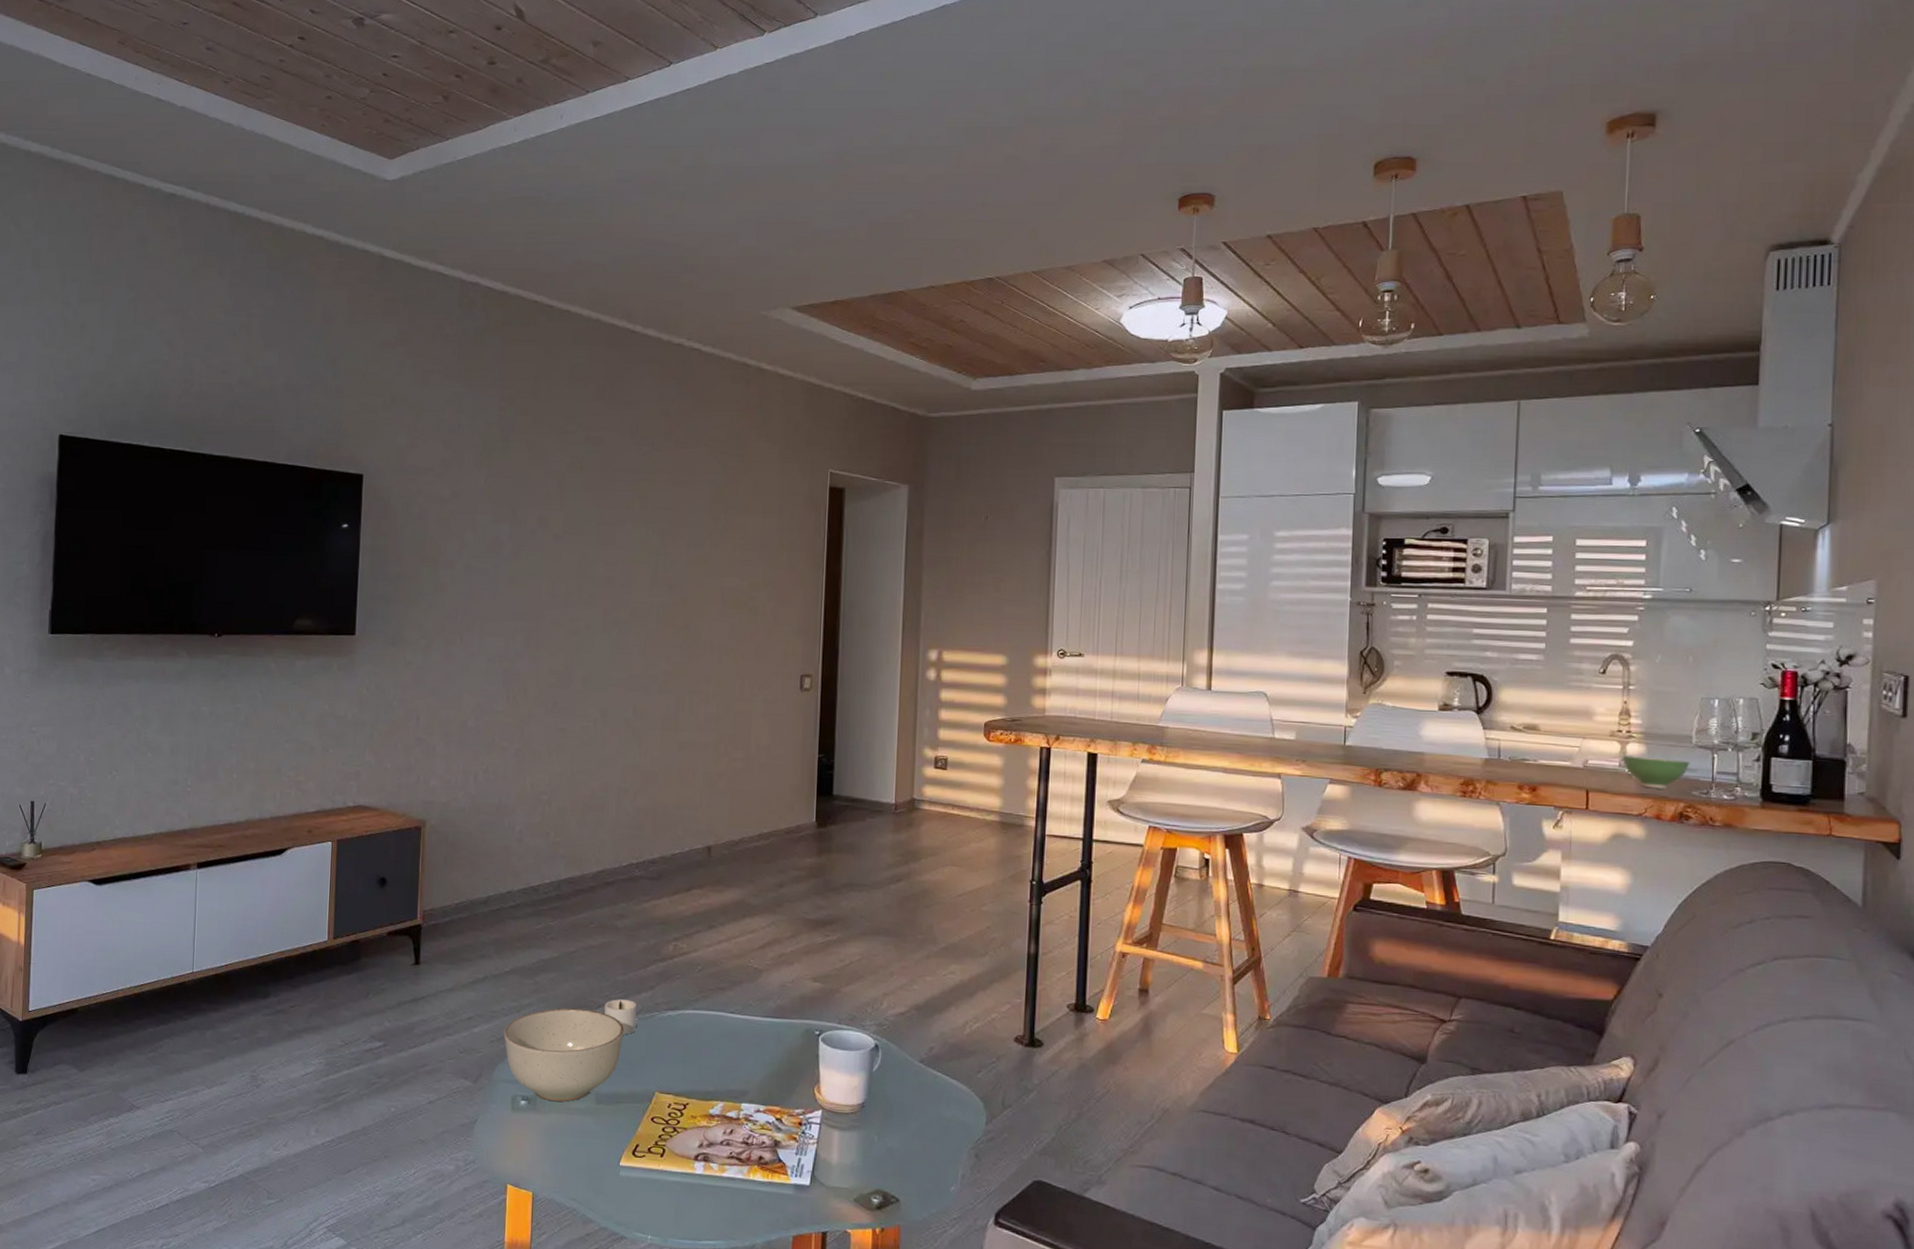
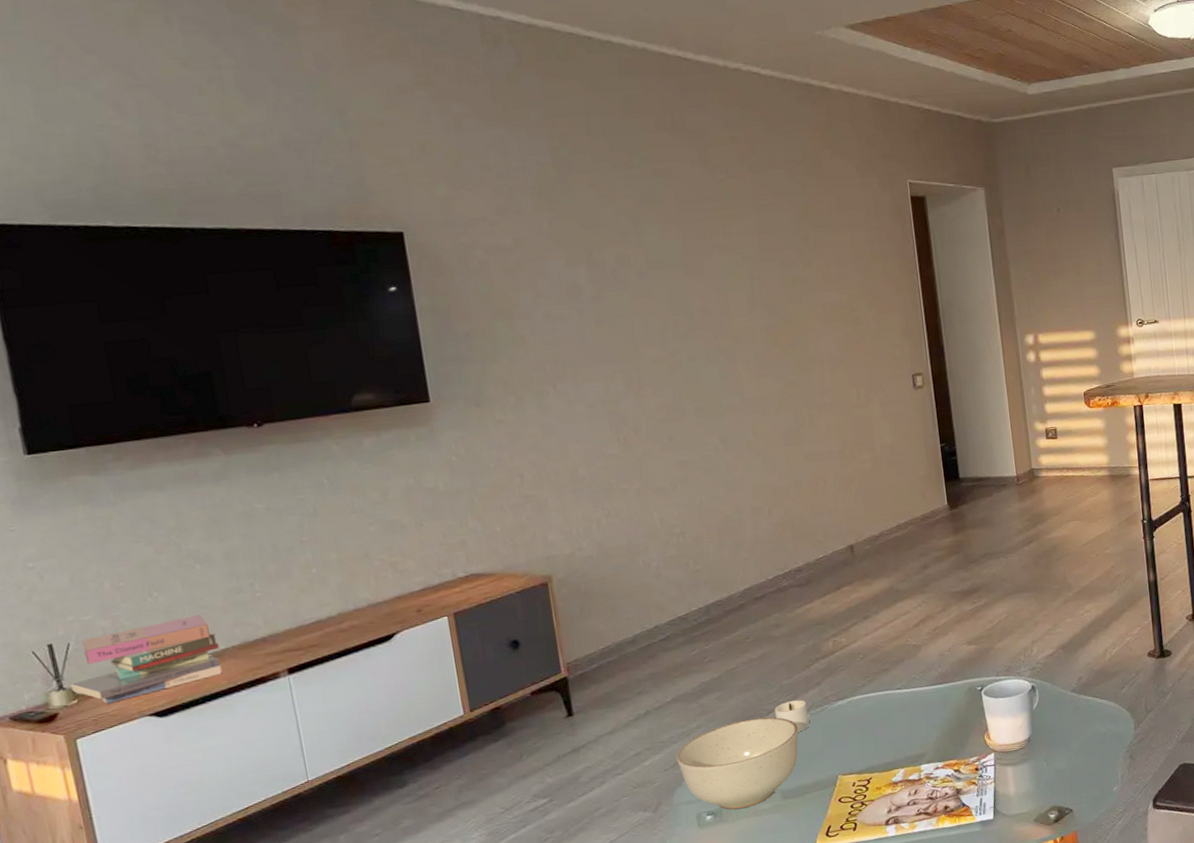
books: none [39,798,151,864] -> present [71,615,223,704]

